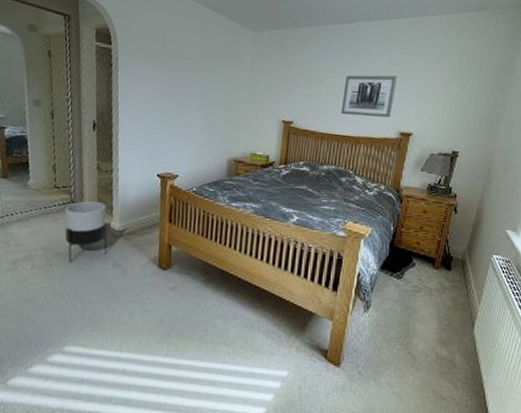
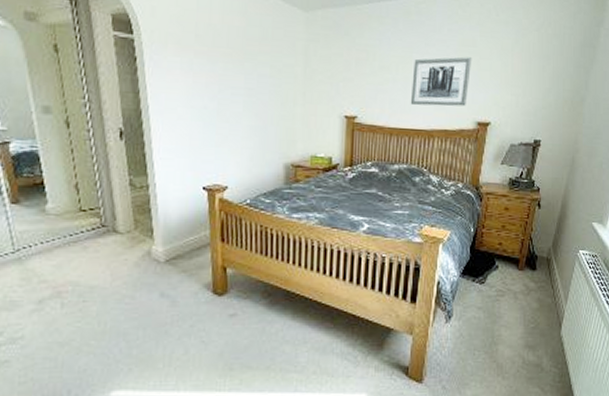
planter: present [64,201,108,262] -> none [94,224,151,296]

